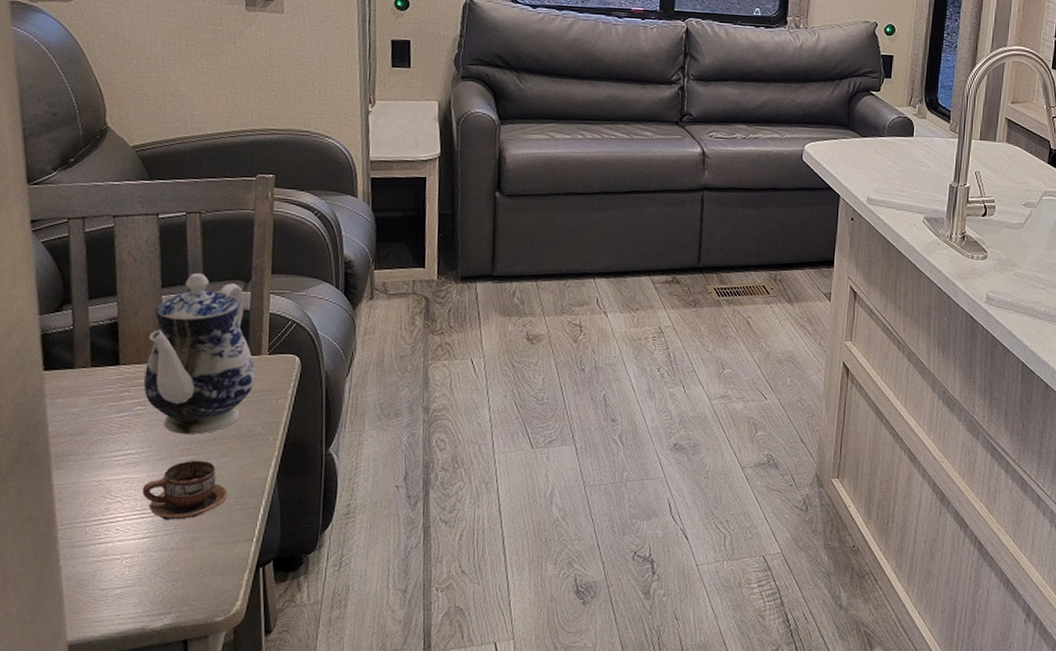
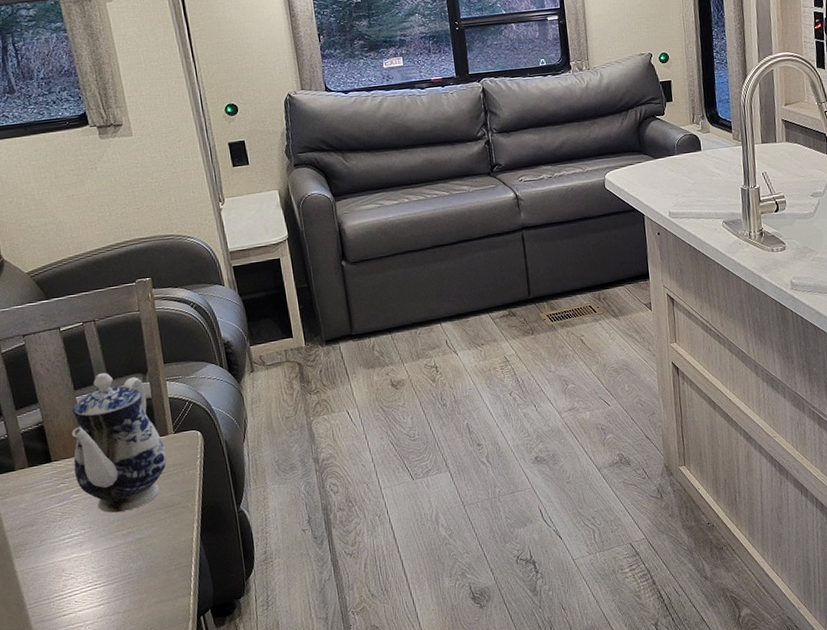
cup: present [142,460,229,520] -> none [90,532,163,588]

